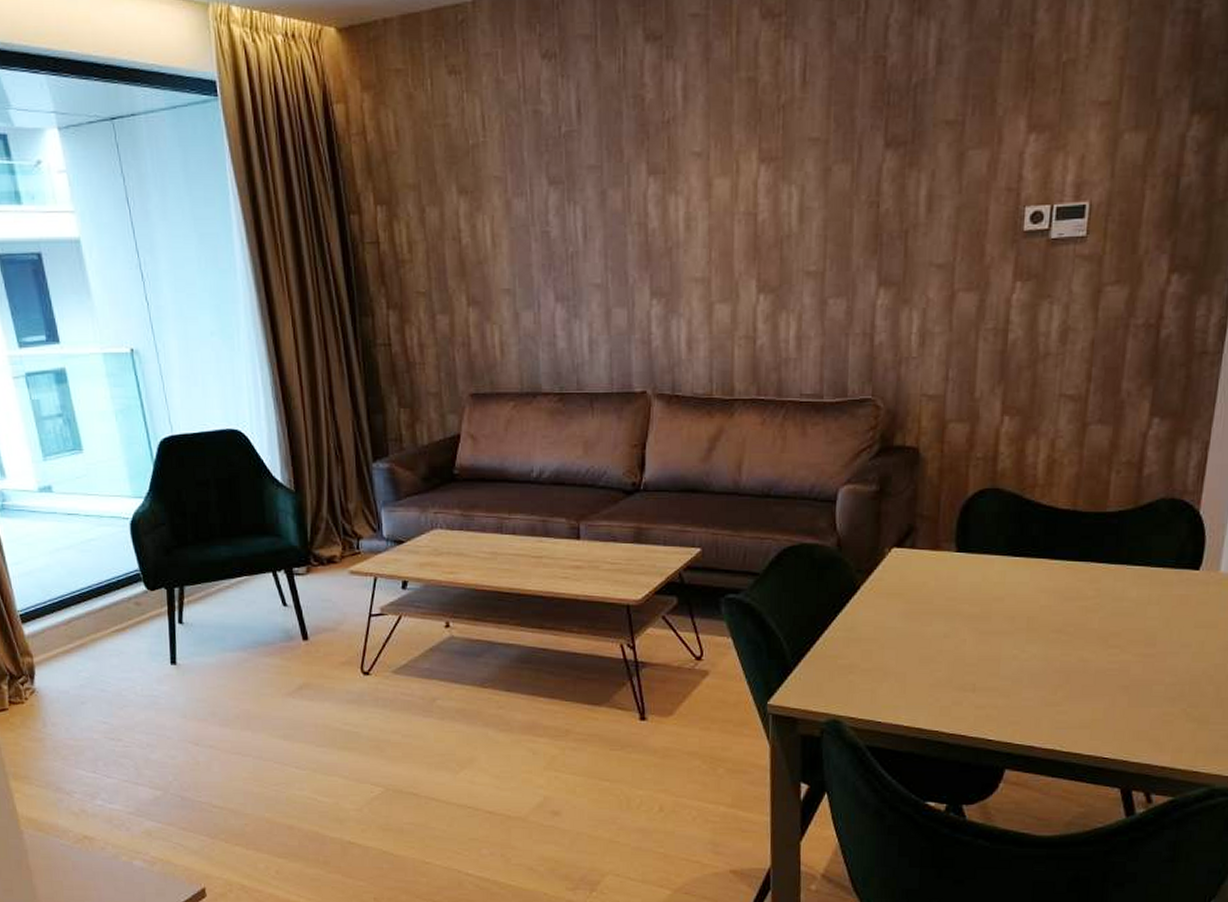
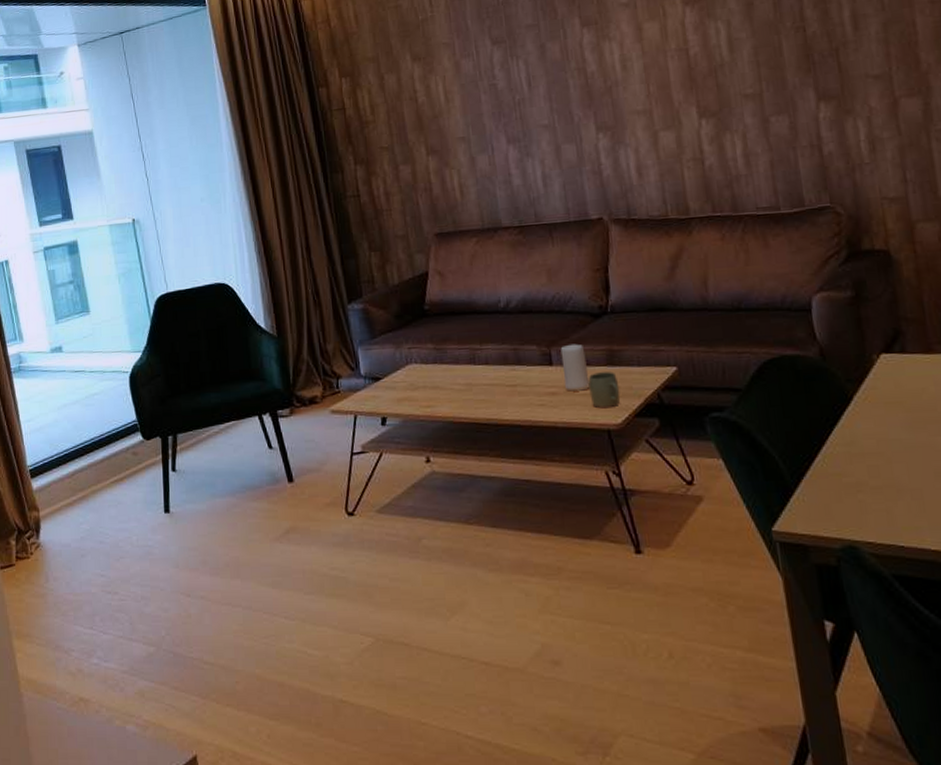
candle: none [589,519,615,566] -> present [560,344,590,392]
mug: none [613,549,643,583] -> present [588,372,620,408]

